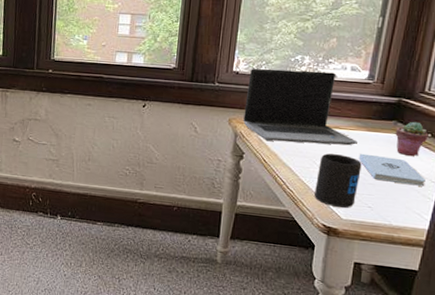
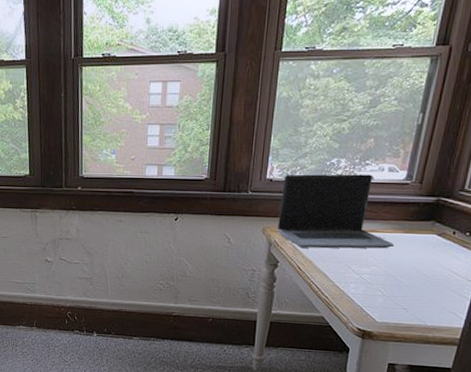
mug: present [314,153,362,208] -> none [349,258,398,312]
notepad: present [358,153,426,187] -> none [394,256,462,286]
potted succulent: present [395,121,429,157] -> none [432,220,467,257]

